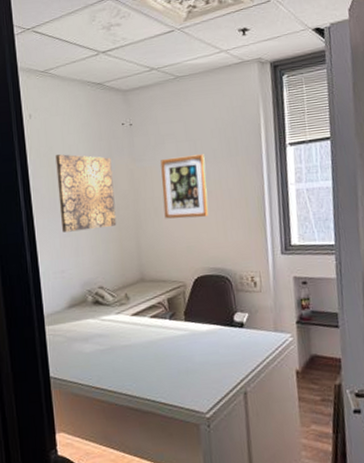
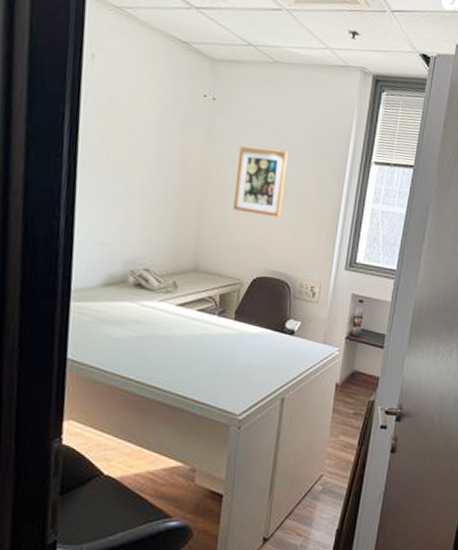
wall art: present [55,153,117,233] -> none [111,109,184,206]

